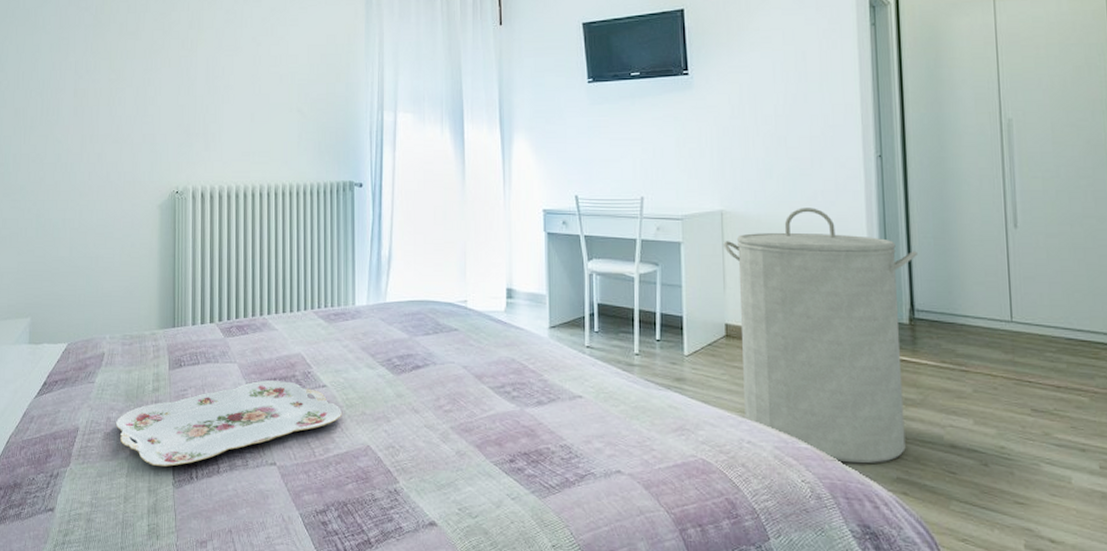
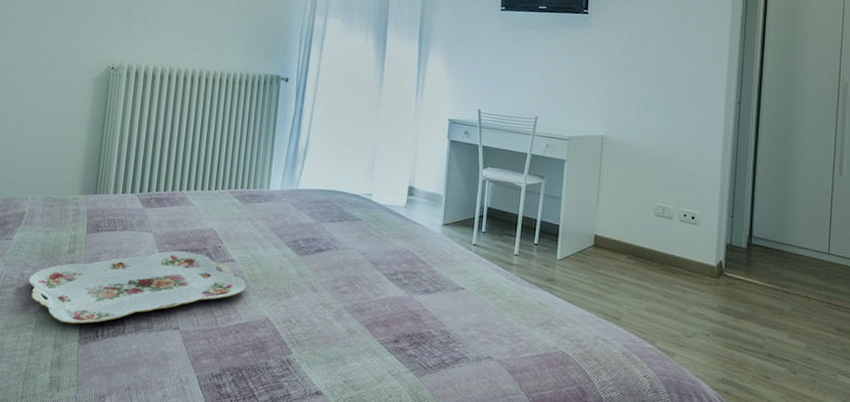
laundry hamper: present [723,208,917,464] -> none [601,140,760,365]

